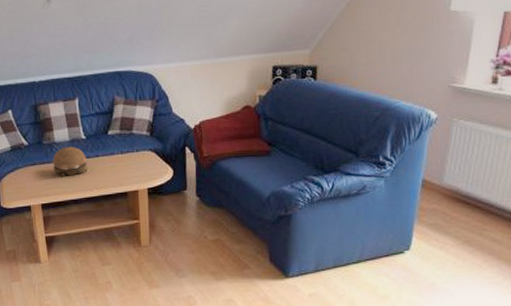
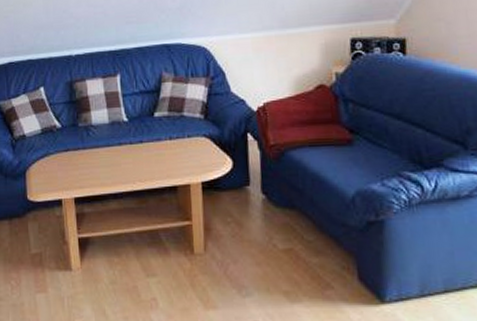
decorative bowl: present [52,146,87,177] -> none [88,130,129,165]

